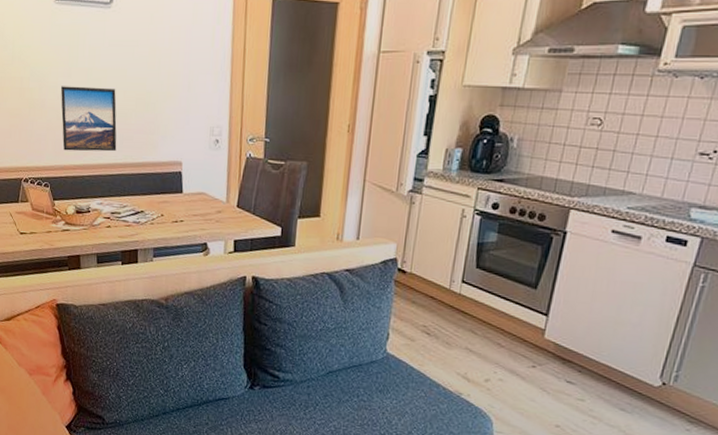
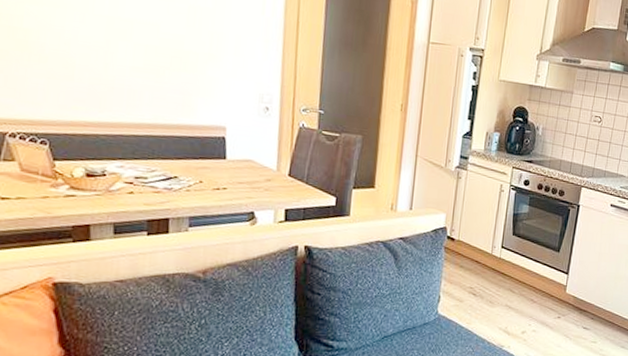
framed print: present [61,86,117,152] -> none [68,31,145,110]

